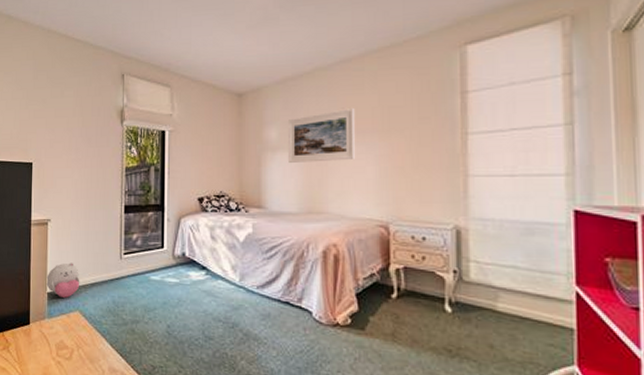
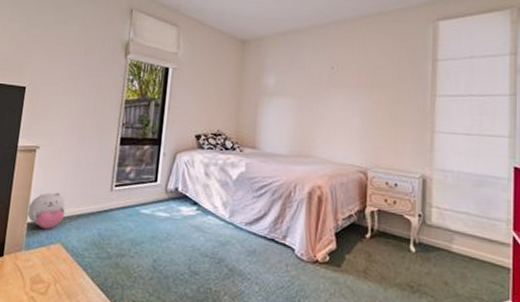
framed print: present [287,109,356,163] -> none [282,64,345,110]

